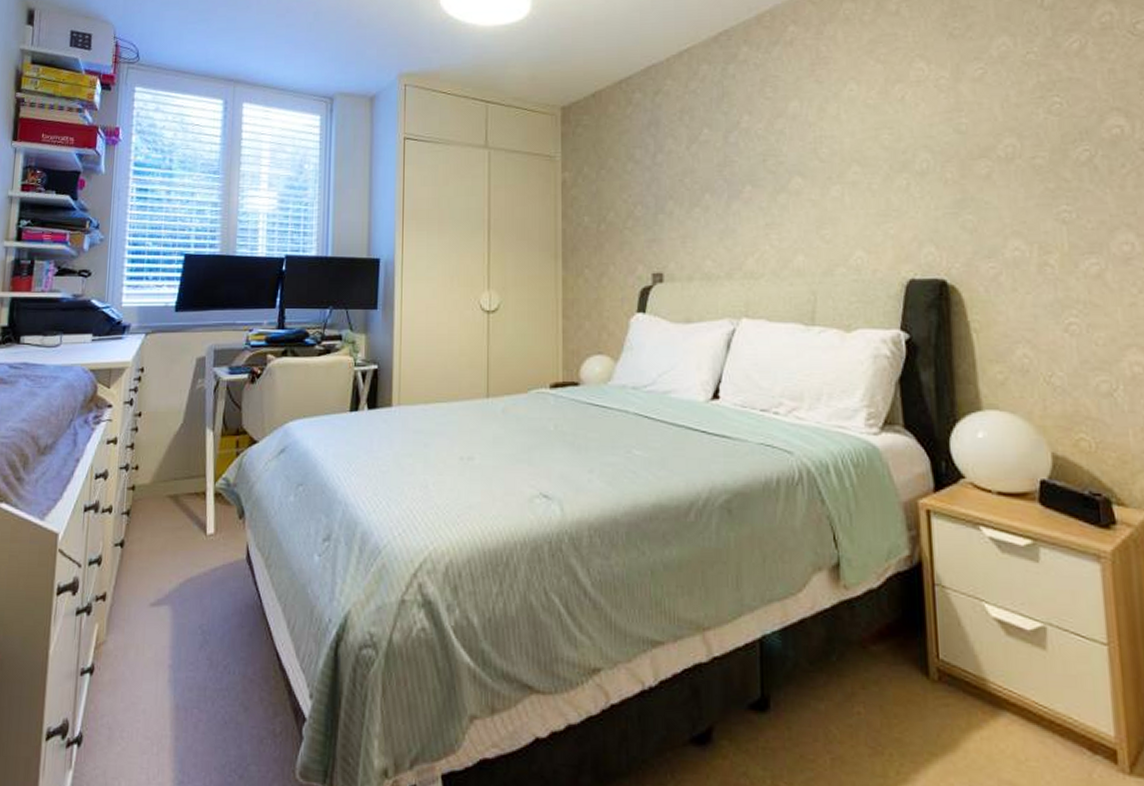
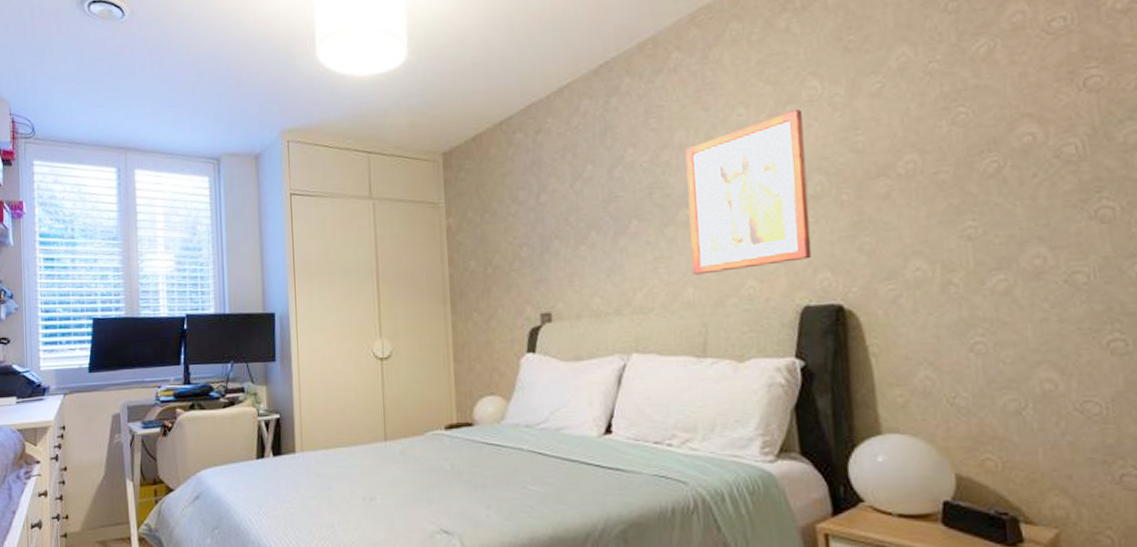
wall art: none [798,88,917,243] -> present [685,108,812,275]

